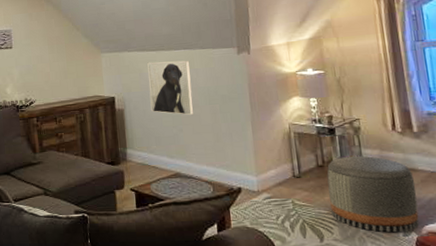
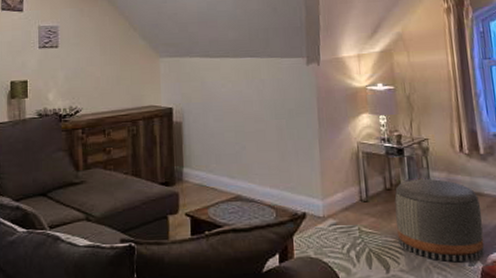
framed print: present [147,60,194,115] -> none [210,69,259,130]

